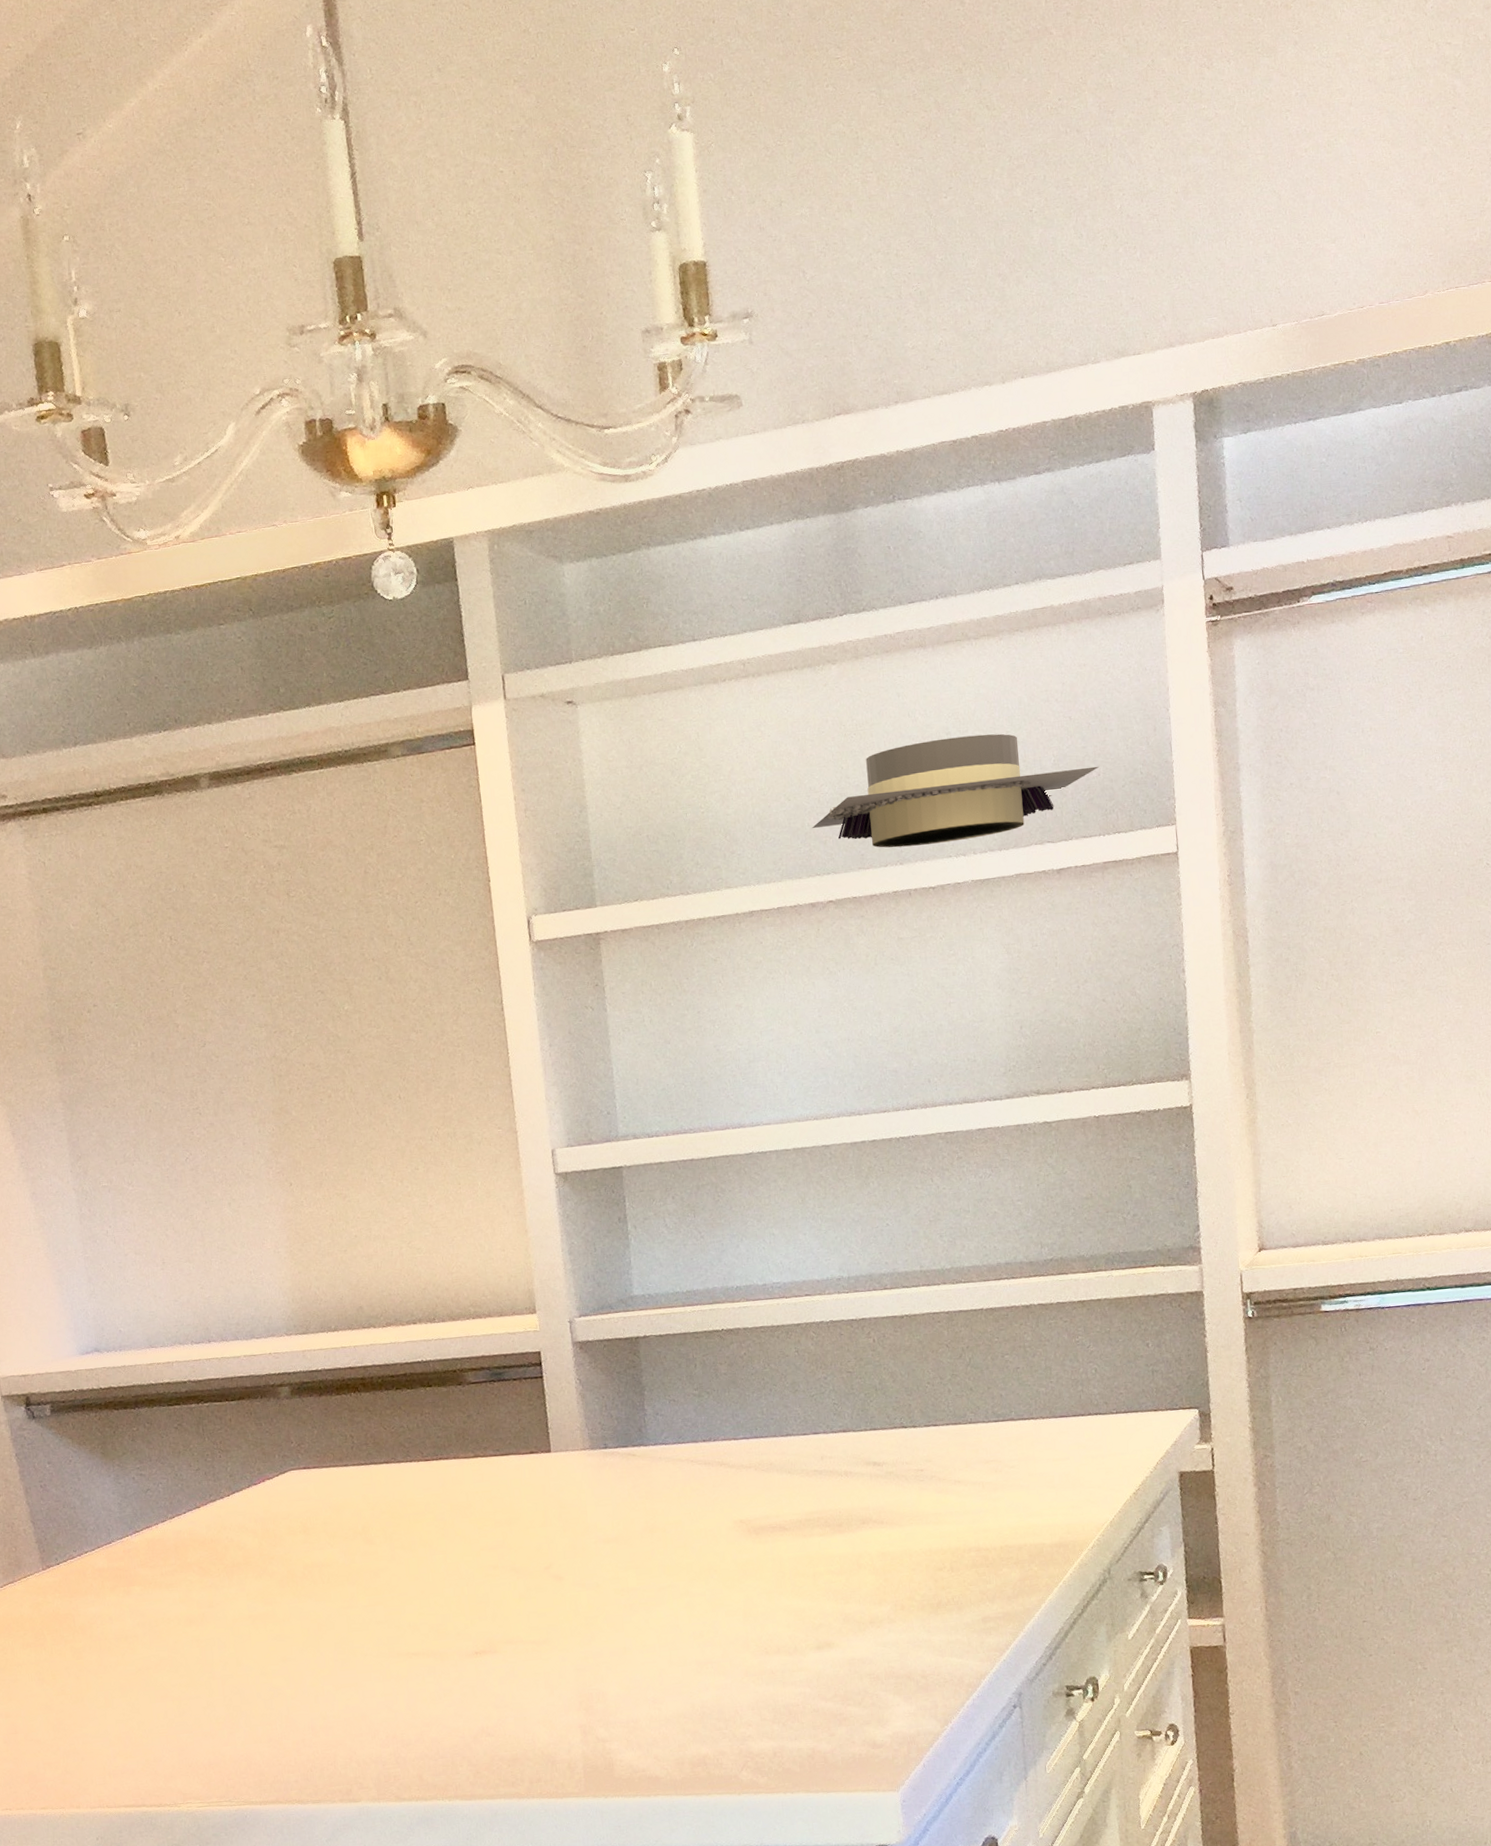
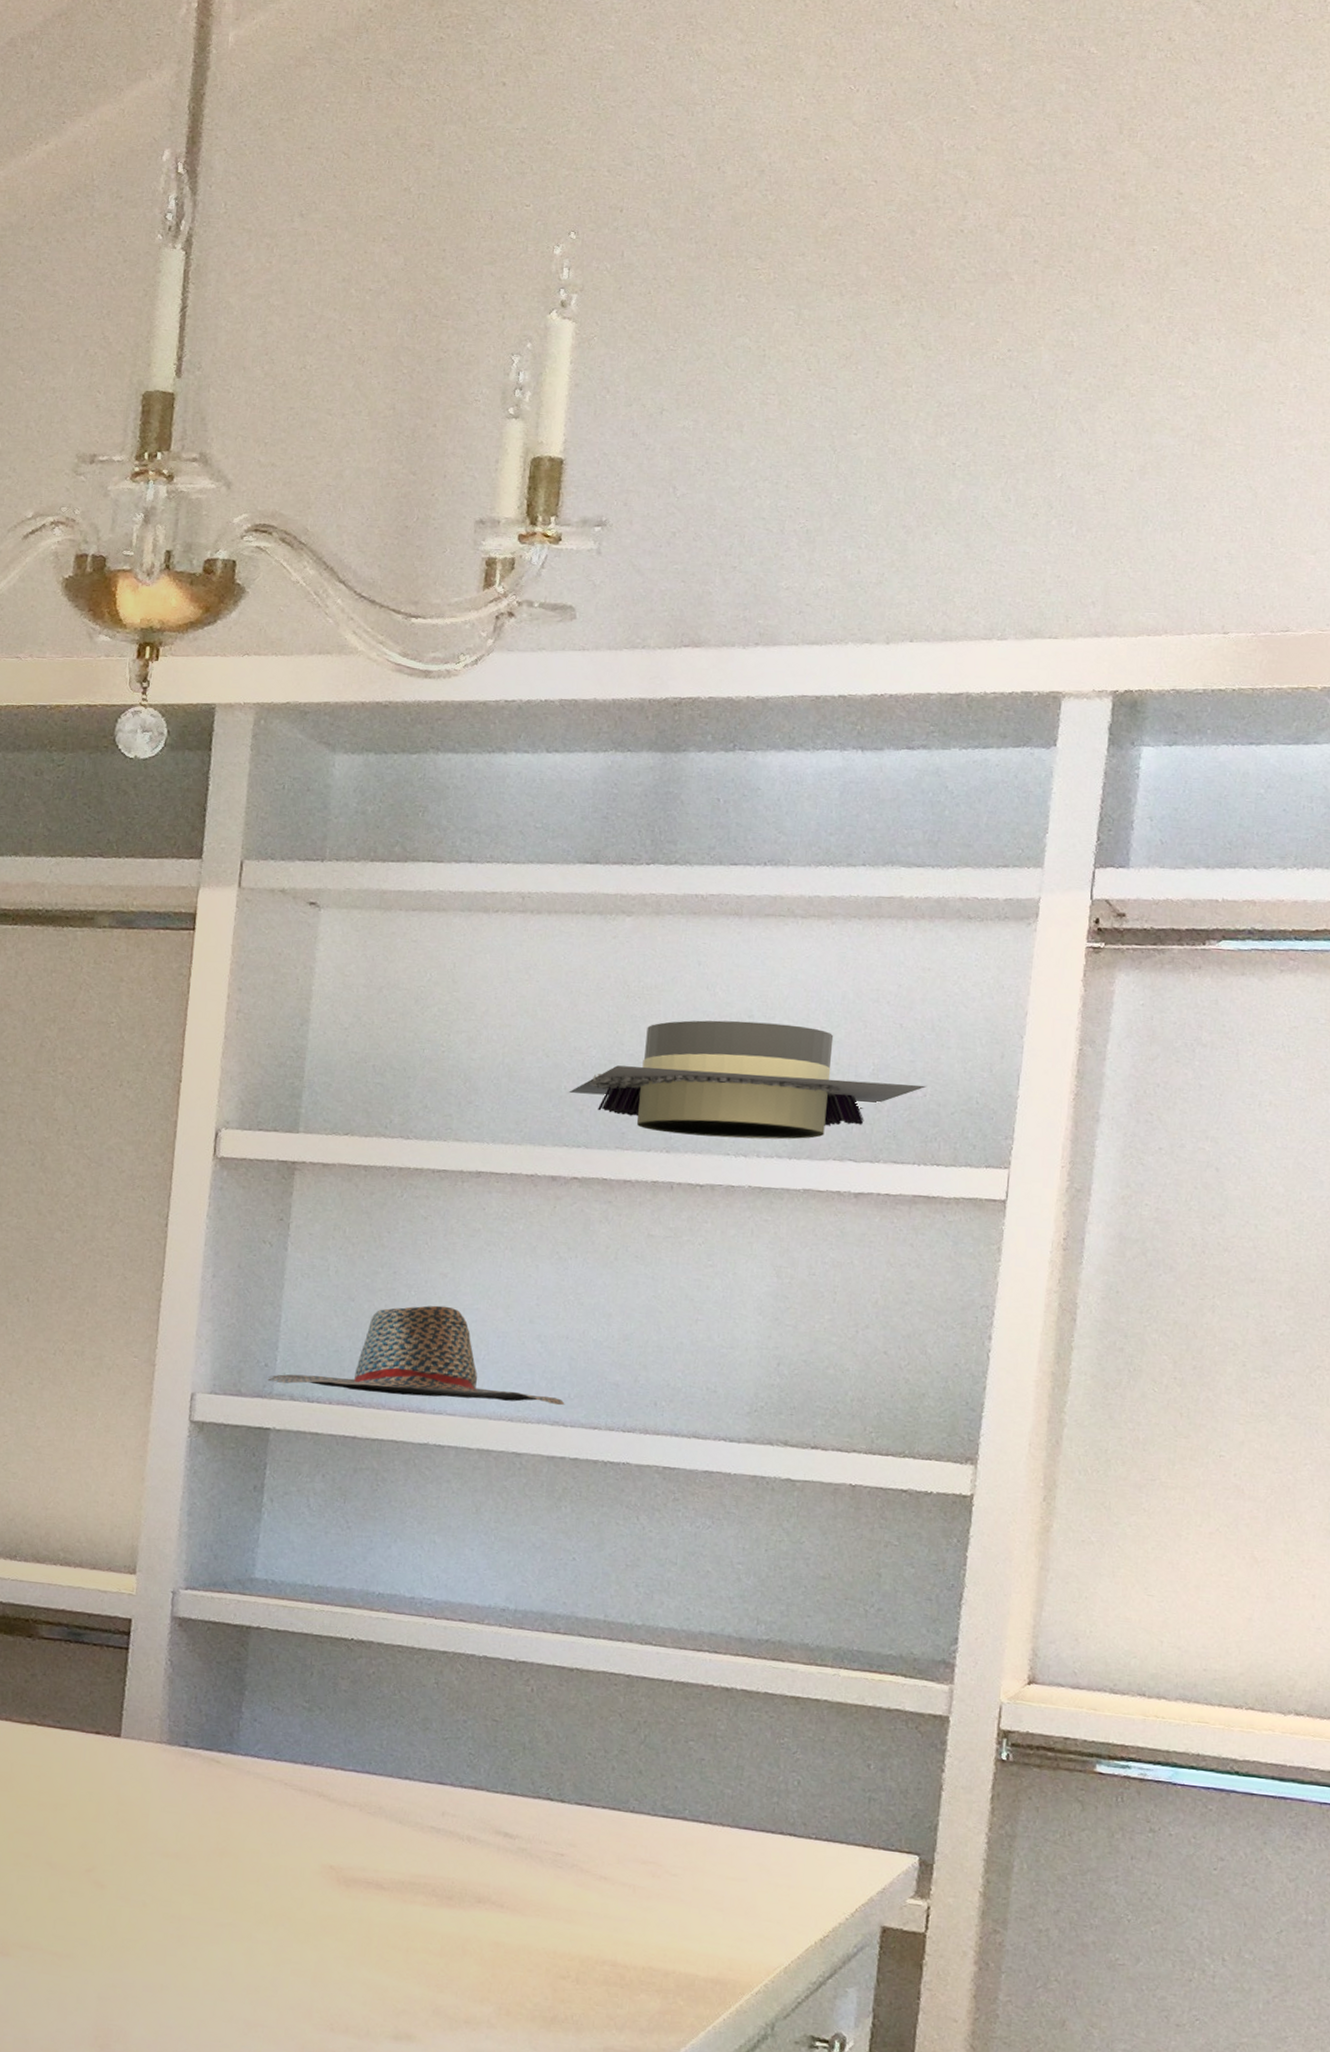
hat: none [611,1032,857,1127] -> present [267,1305,565,1406]

